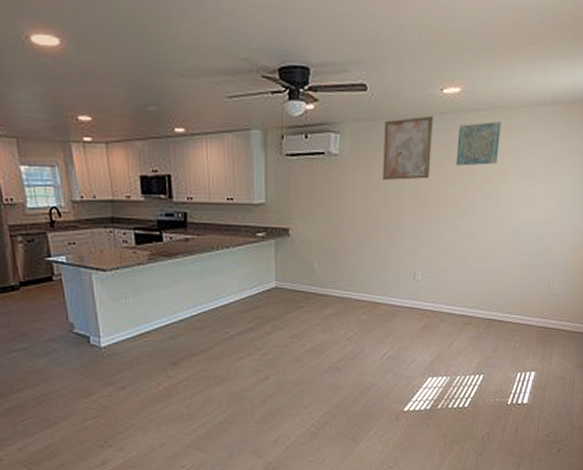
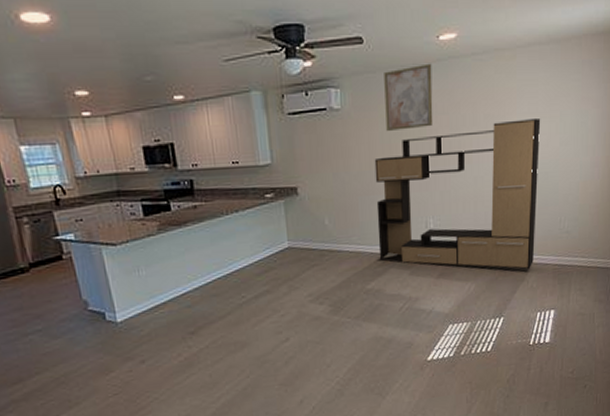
media console: none [361,179,538,329] -> present [374,119,541,270]
wall art: present [455,121,502,166] -> none [457,63,500,111]

